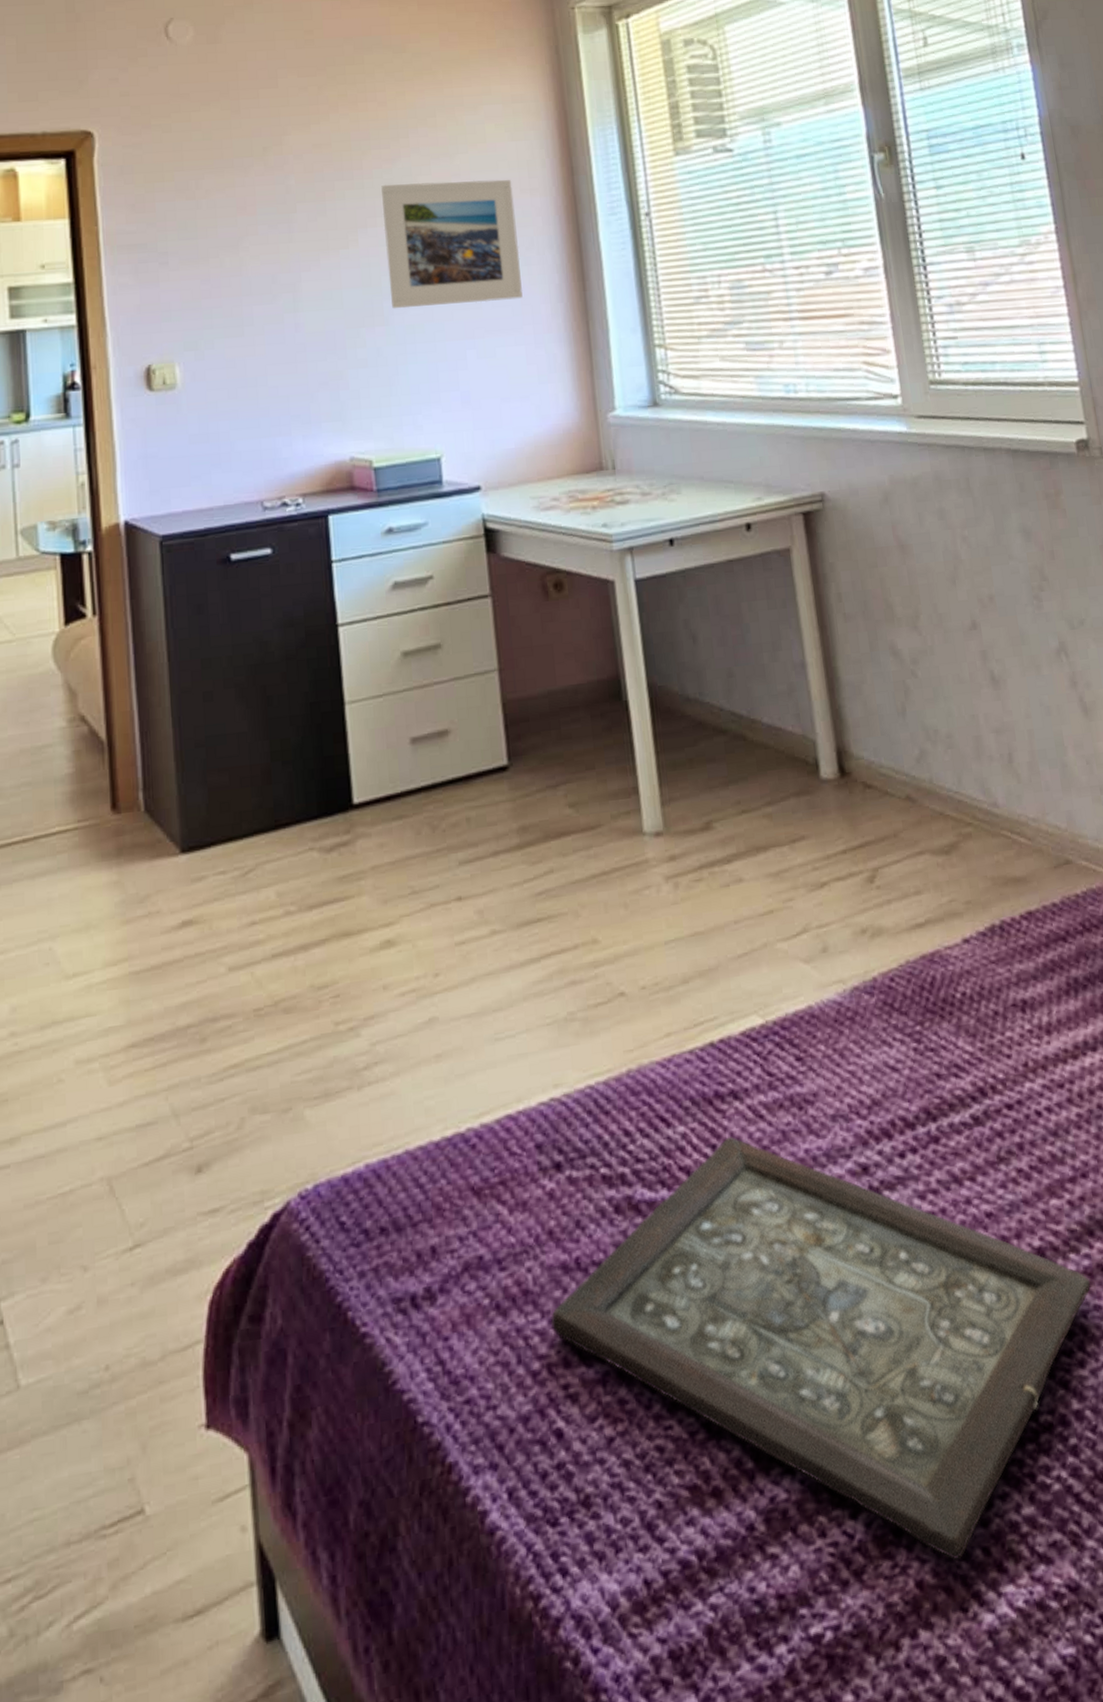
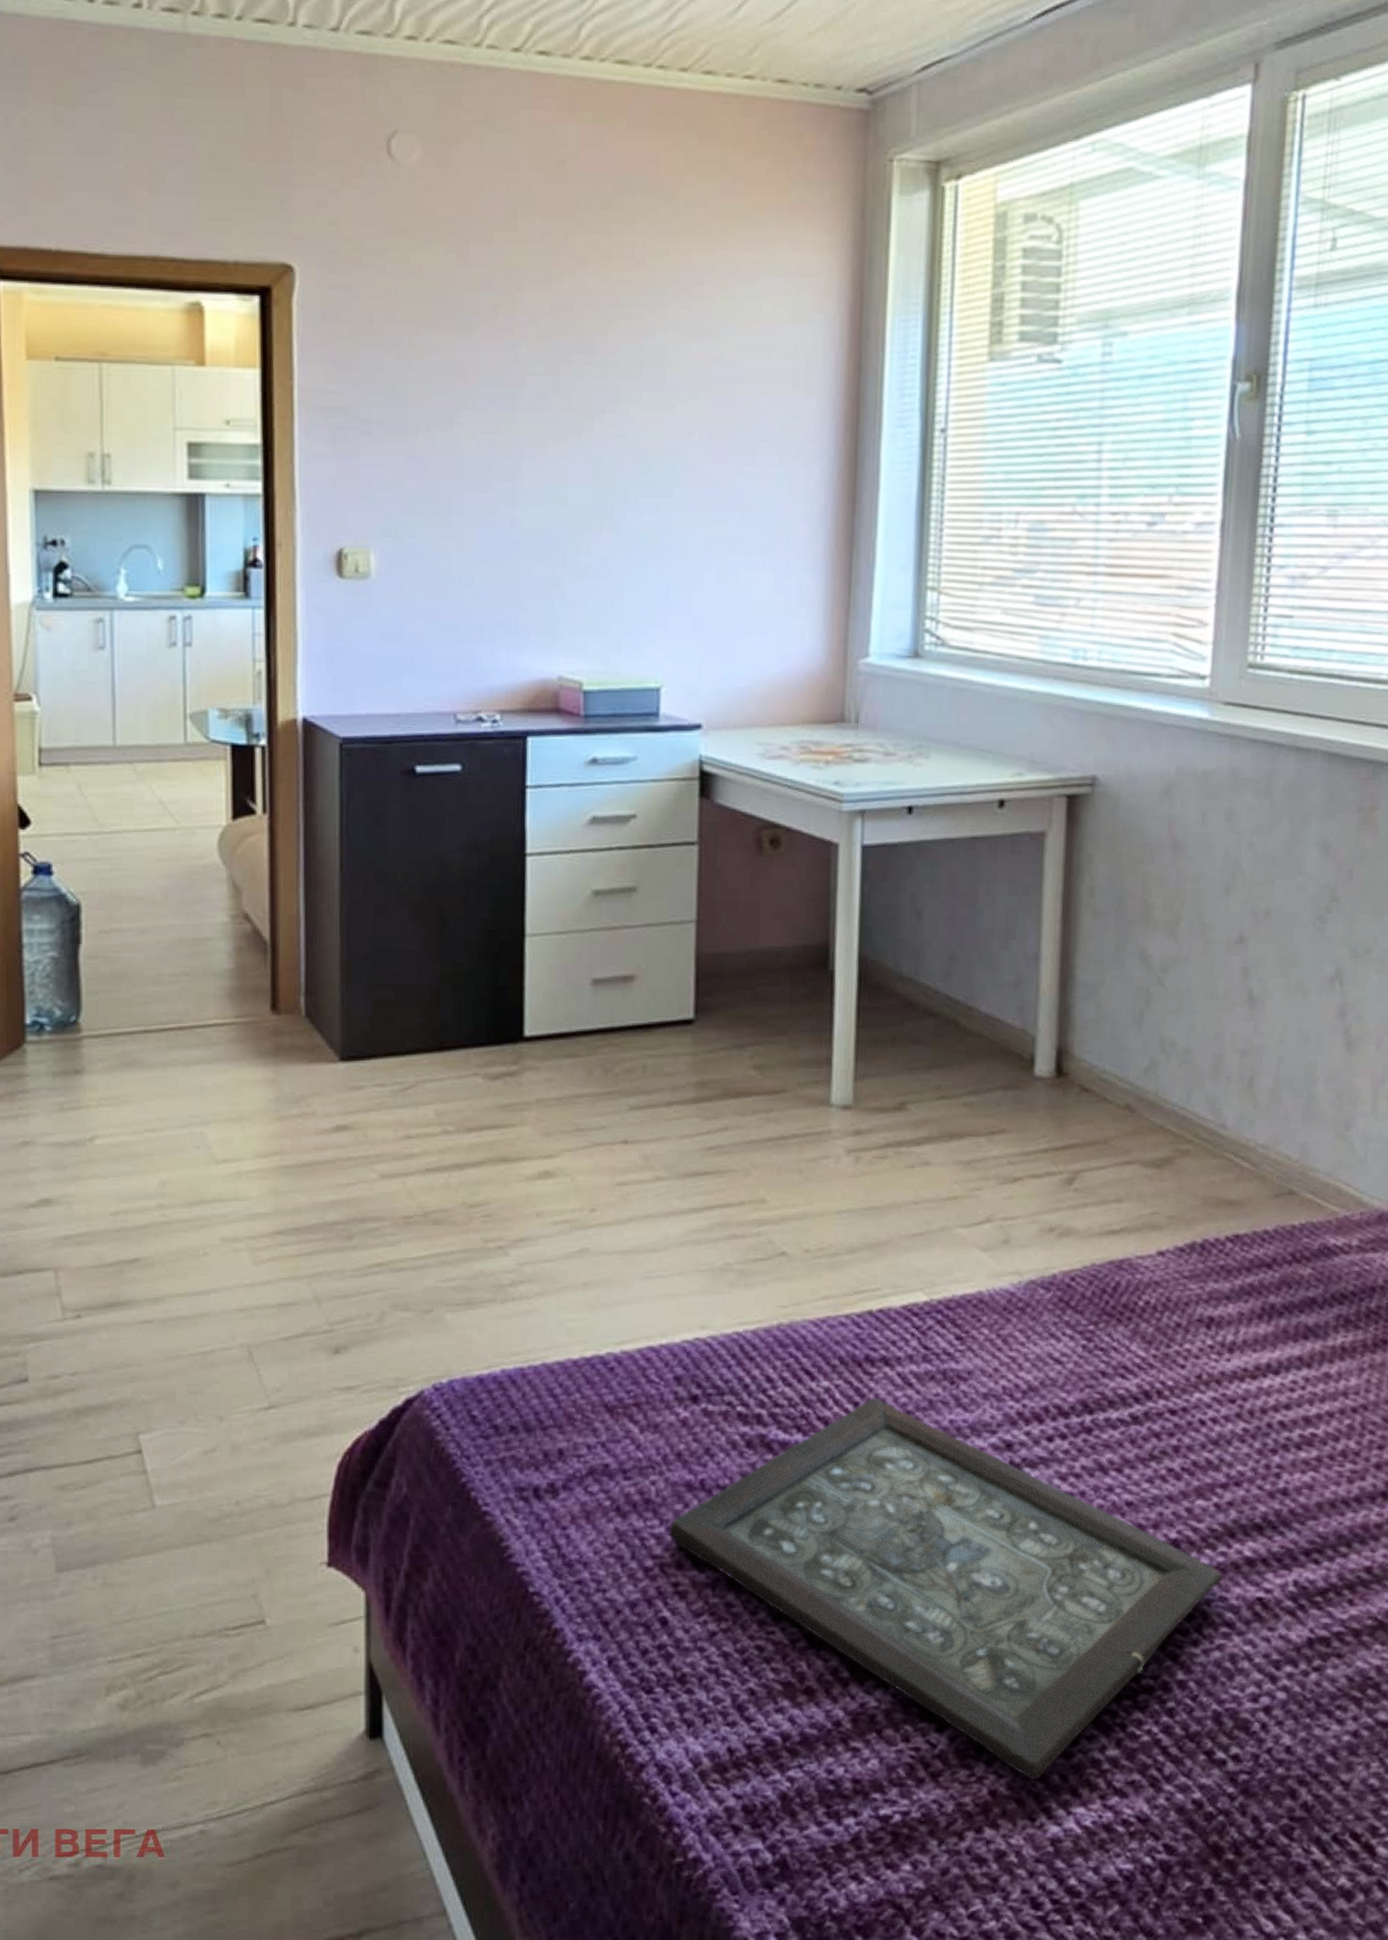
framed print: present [381,179,523,309] -> none [624,363,785,517]

